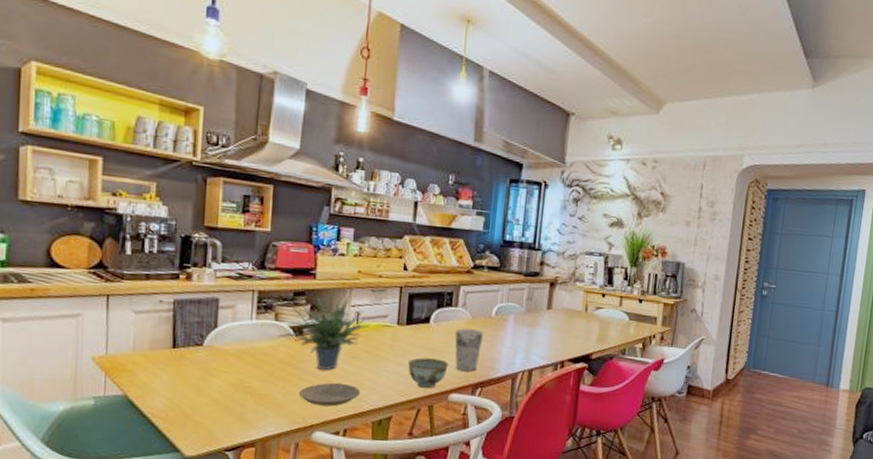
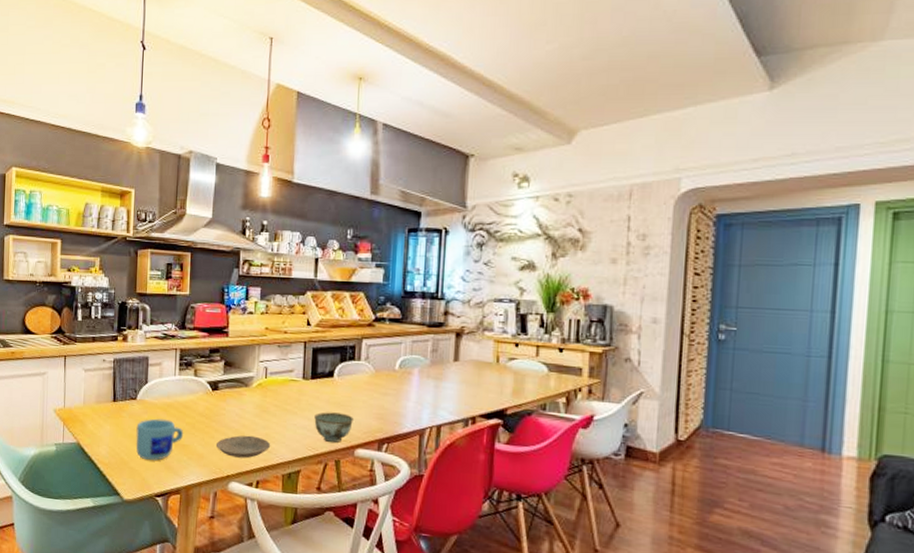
mug: none [201,366,261,412] -> present [136,418,184,461]
potted plant: present [276,287,369,371] -> none [196,344,277,424]
cup: present [455,328,484,372] -> none [359,382,388,427]

